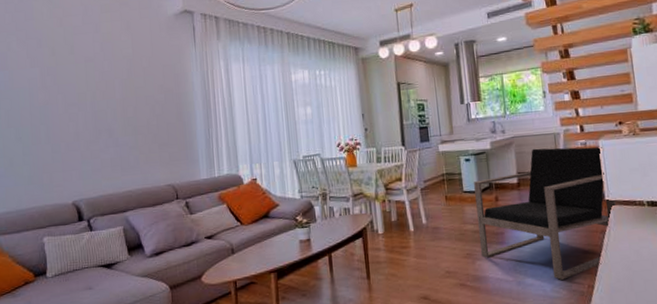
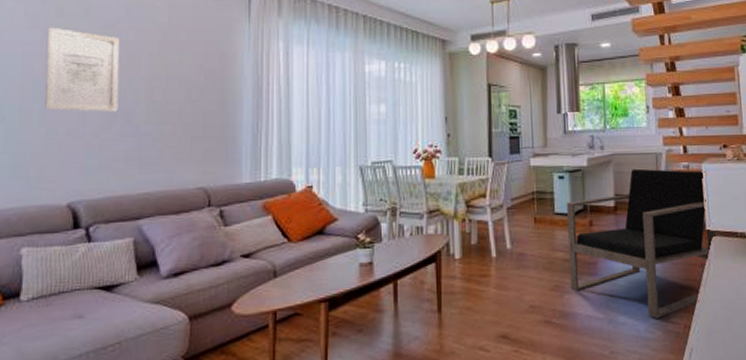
wall art: none [44,64,102,130] -> present [45,27,120,112]

